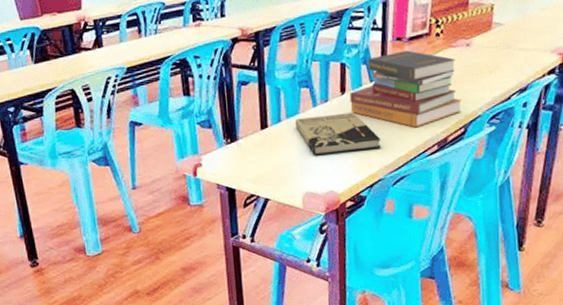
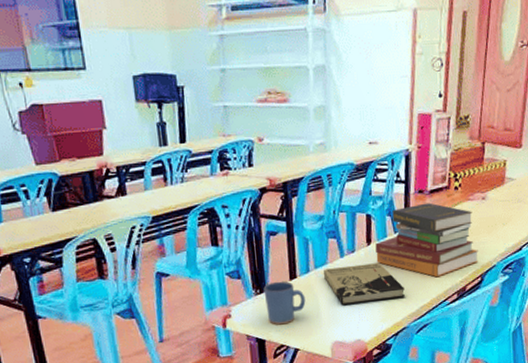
mug: none [234,130,277,174] -> present [263,281,306,325]

